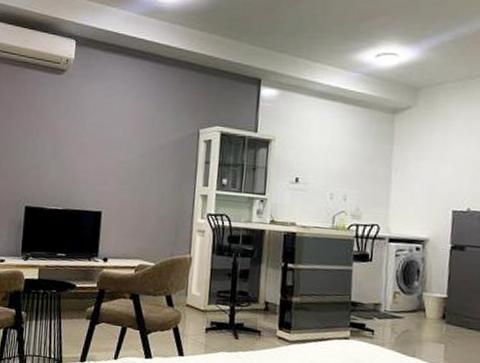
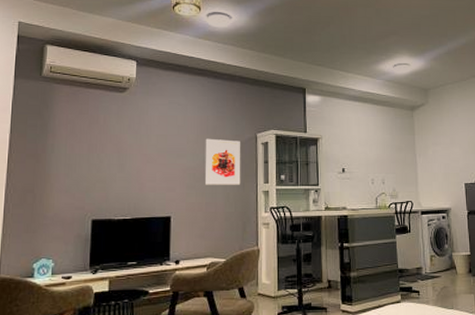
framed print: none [139,130,180,186] -> present [205,138,241,185]

